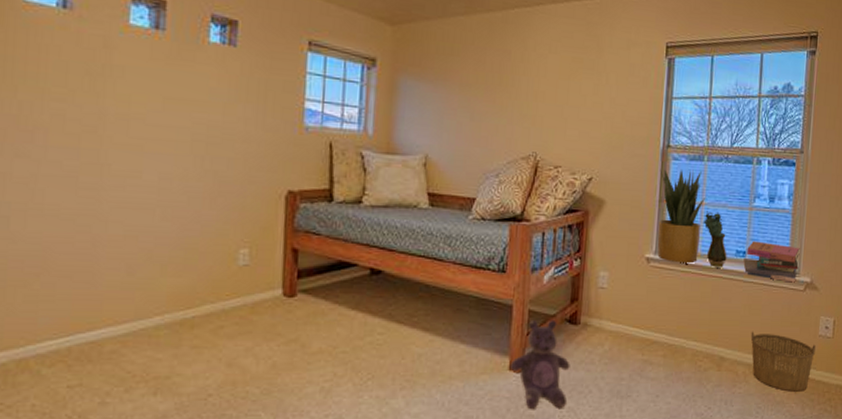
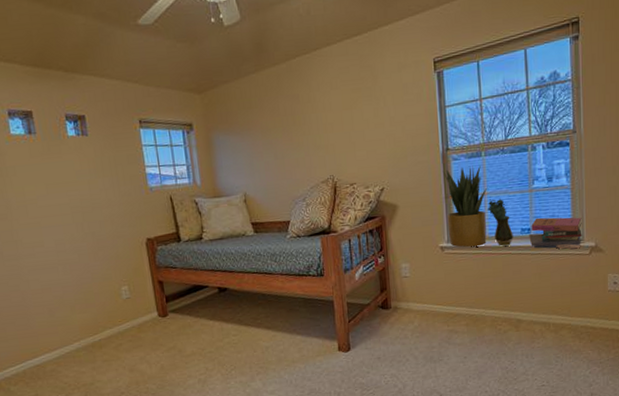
stuffed animal: present [509,319,570,409] -> none [338,307,389,378]
basket: present [750,331,816,392] -> none [543,294,606,342]

